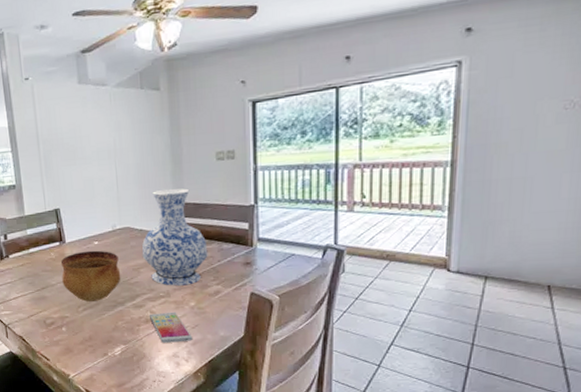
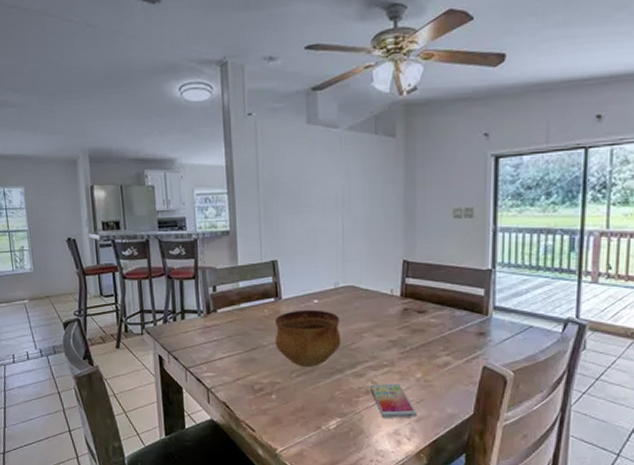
vase: present [141,188,208,286] -> none [366,245,439,354]

